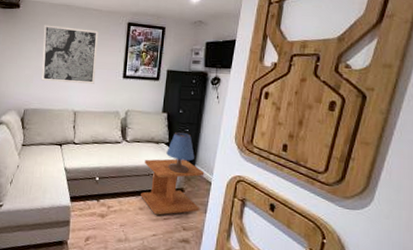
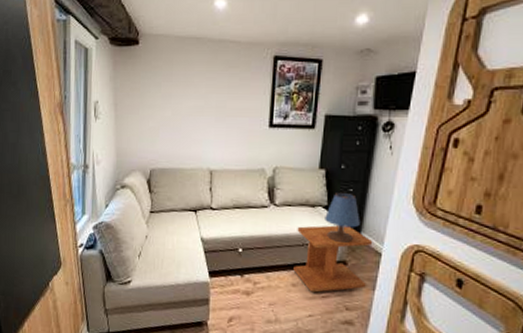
wall art: present [41,25,98,84] -> none [168,64,237,136]

